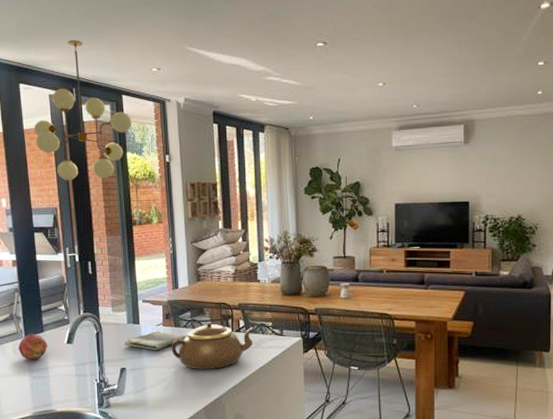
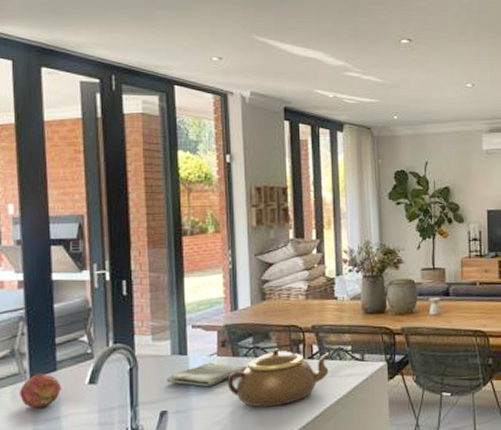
chandelier: present [34,40,133,181] -> none [57,21,186,183]

